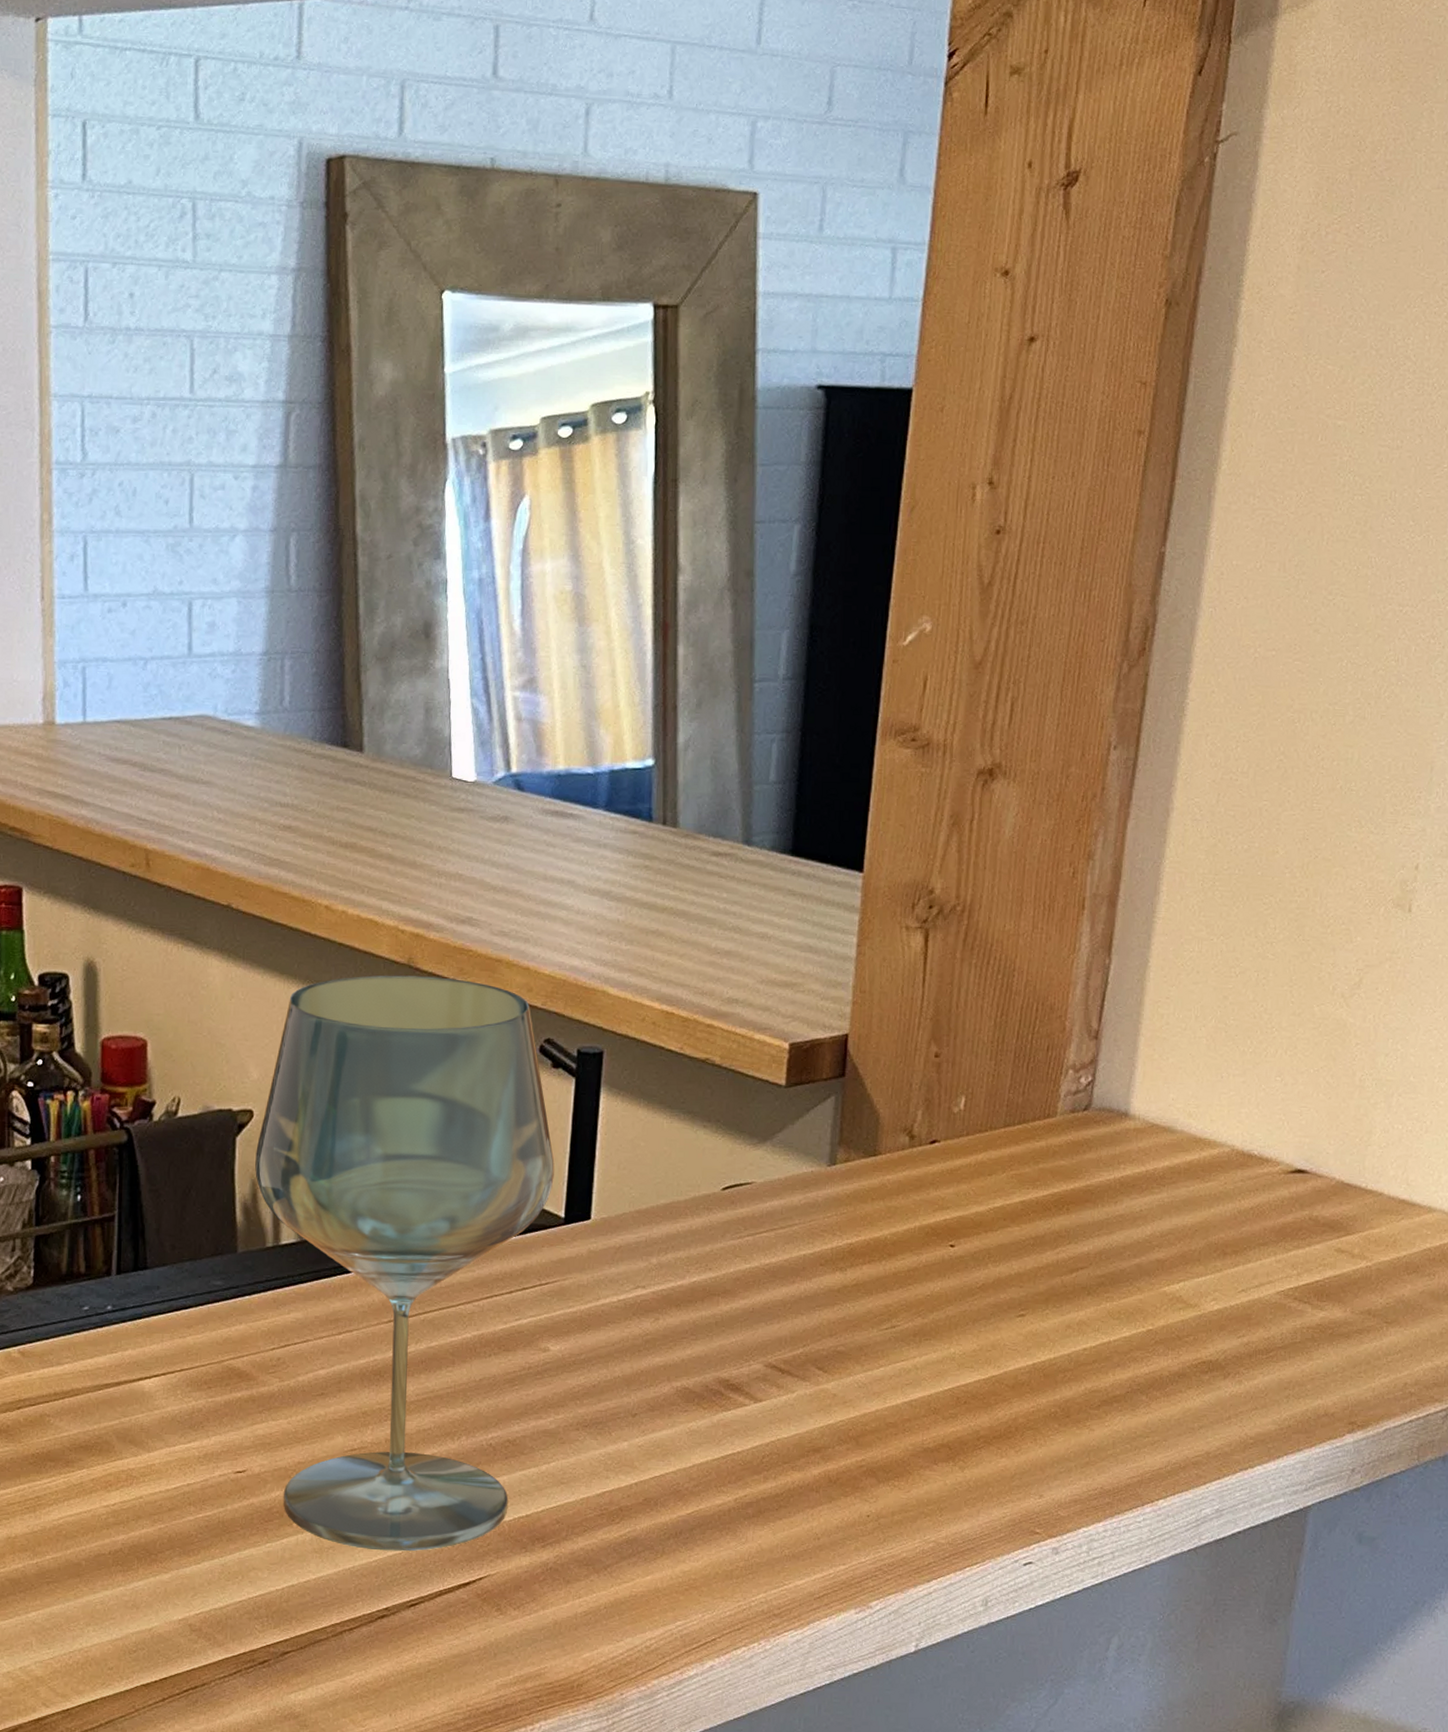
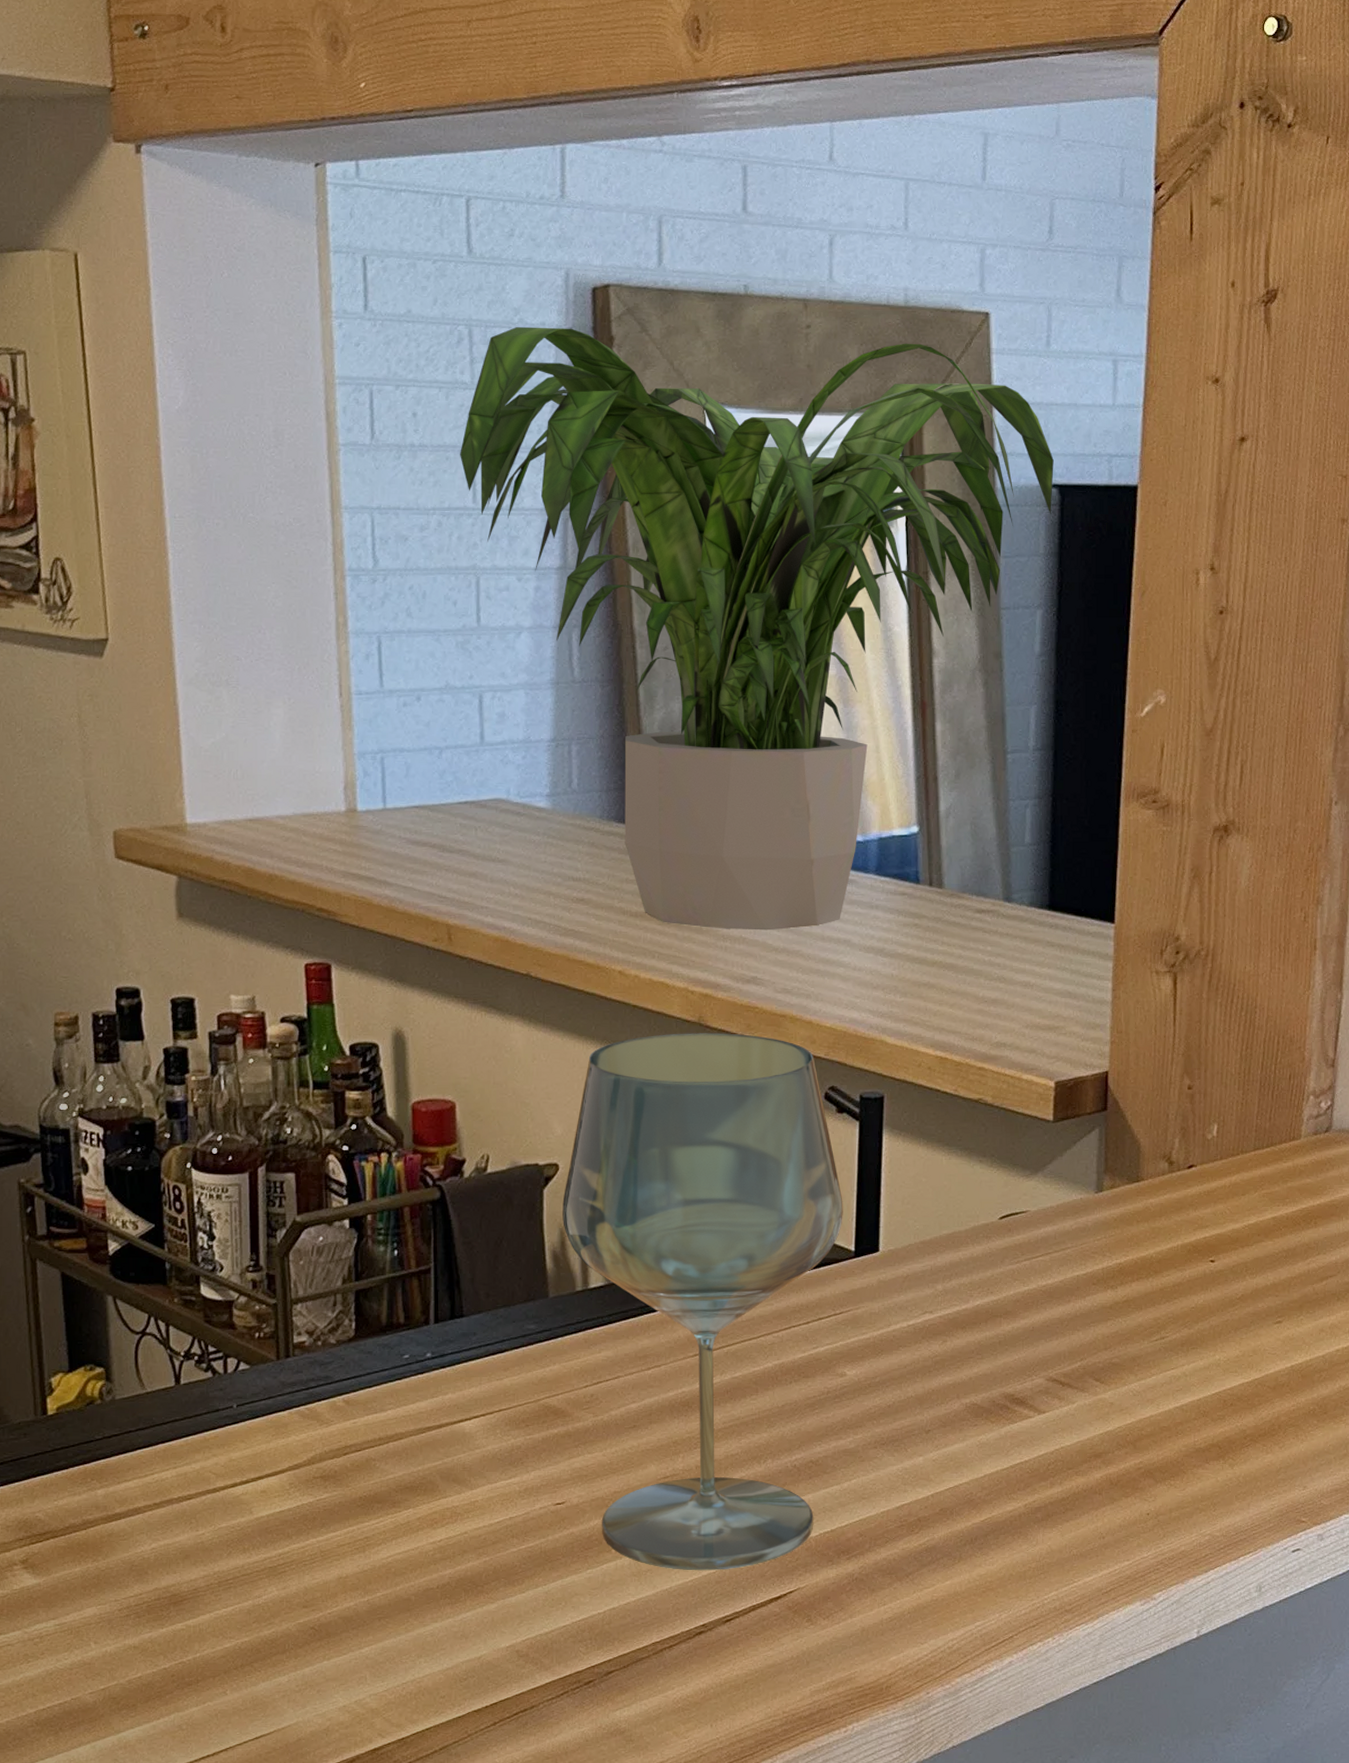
potted plant: none [178,200,821,868] -> present [460,326,1054,931]

